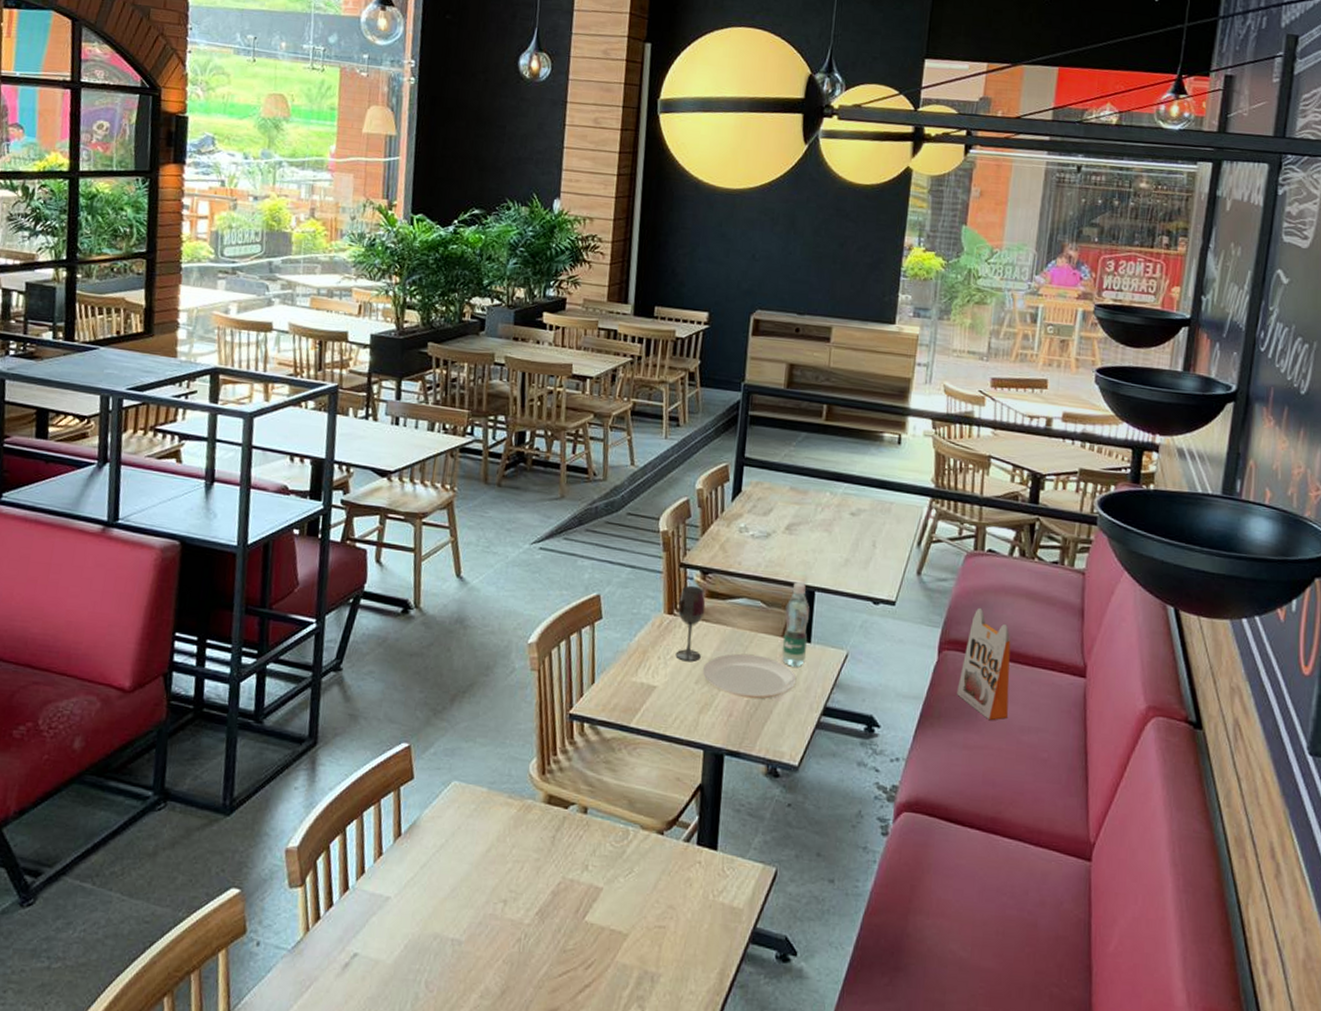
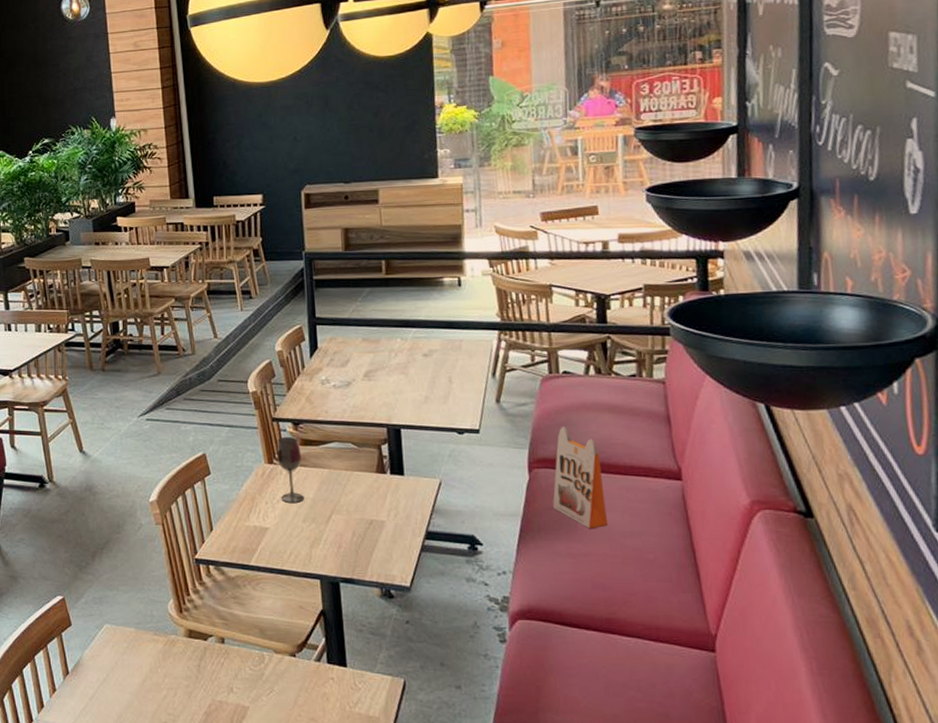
plate: present [702,653,797,700] -> none [307,491,396,531]
bottle: present [781,582,809,667] -> none [375,422,402,498]

